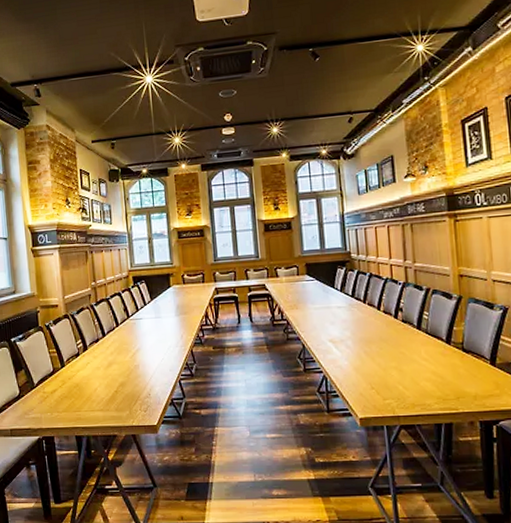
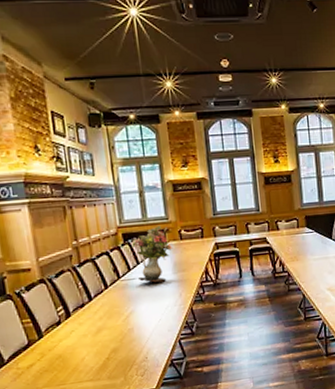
bouquet: none [140,269,176,323] -> present [131,225,173,282]

